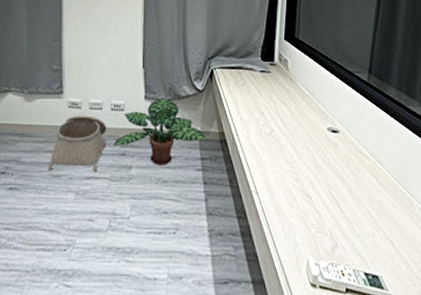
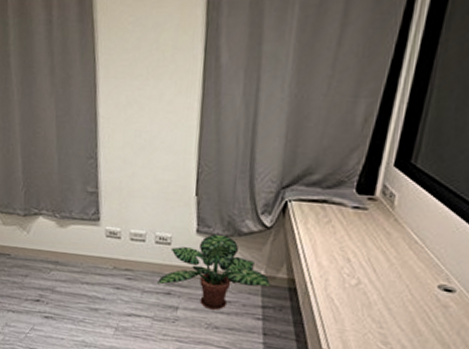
basket: present [48,115,107,172] -> none [85,246,150,309]

